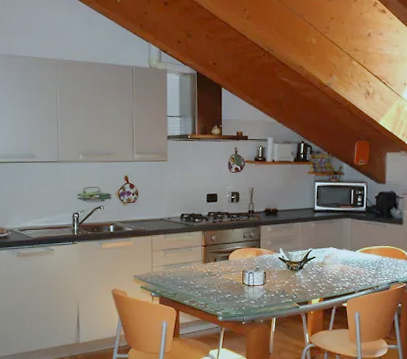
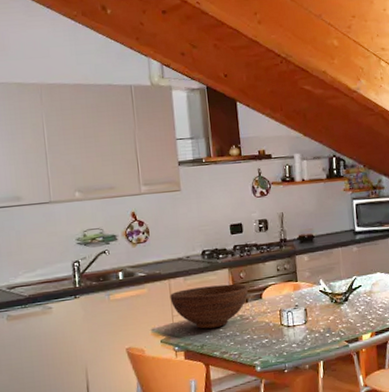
fruit bowl: none [151,244,217,280] -> present [170,284,248,329]

